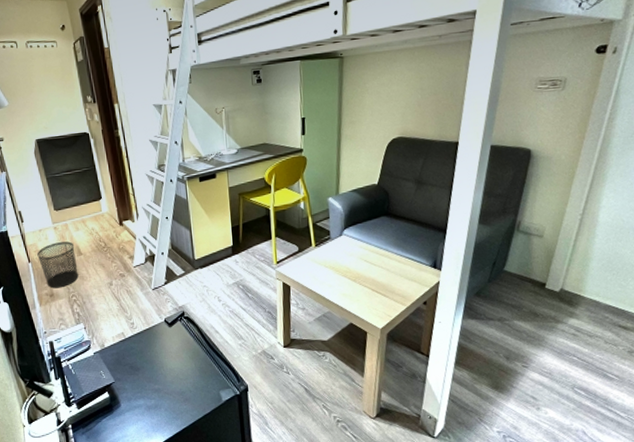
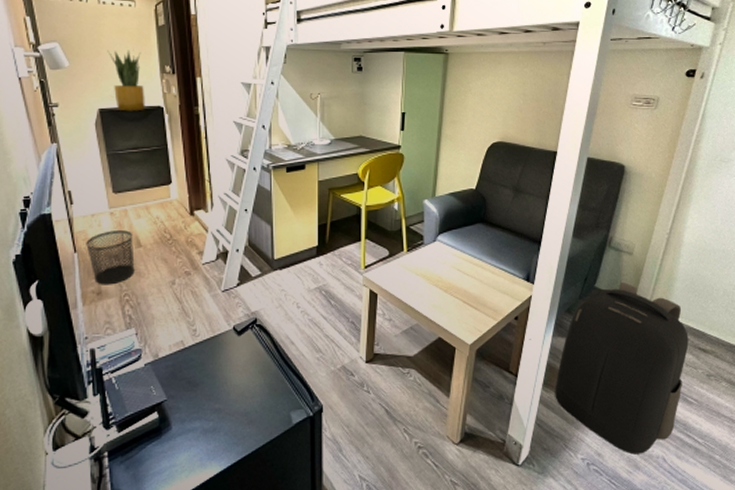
planter: none [38,85,74,140] -> present [107,50,145,112]
backpack: none [467,264,607,428] -> present [555,281,689,455]

